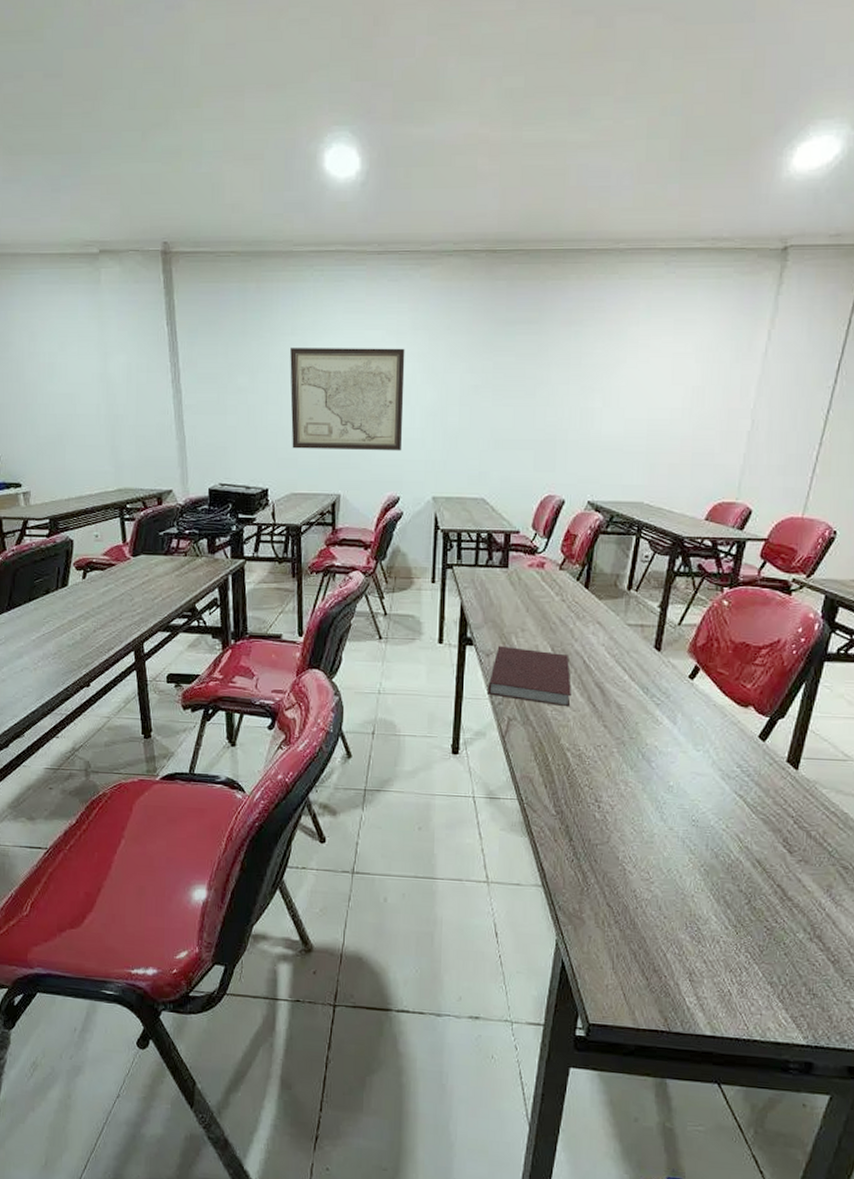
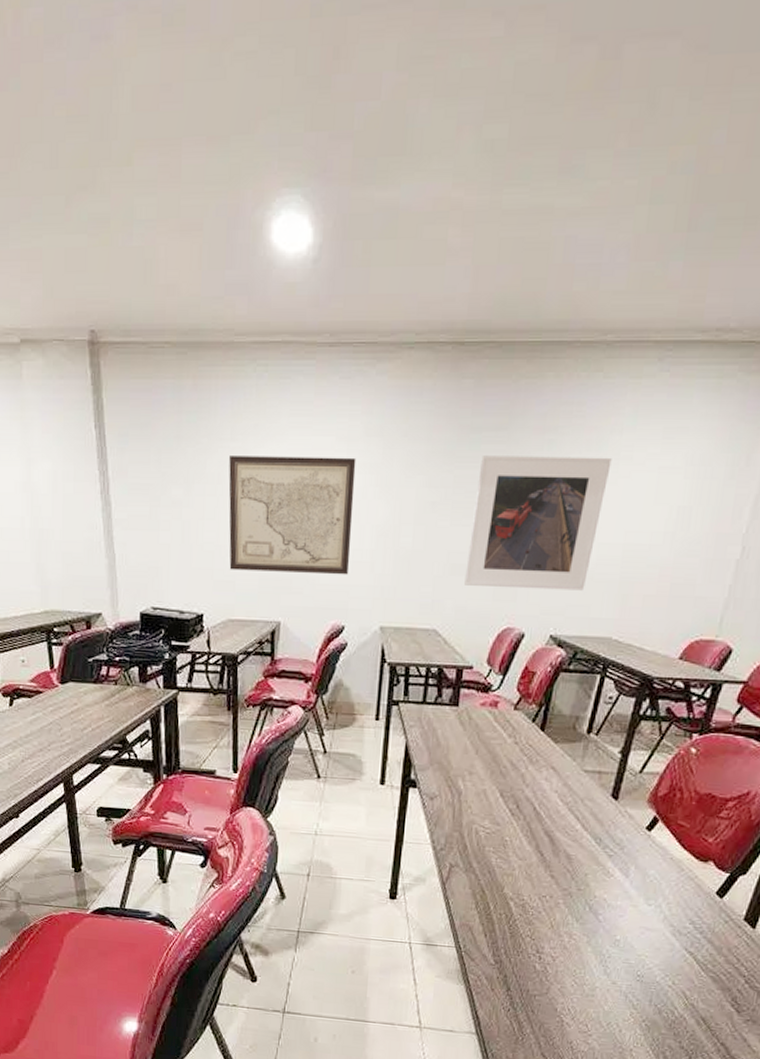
notebook: present [488,645,571,707] -> none [430,789,519,856]
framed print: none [508,345,631,461] -> present [464,456,612,591]

